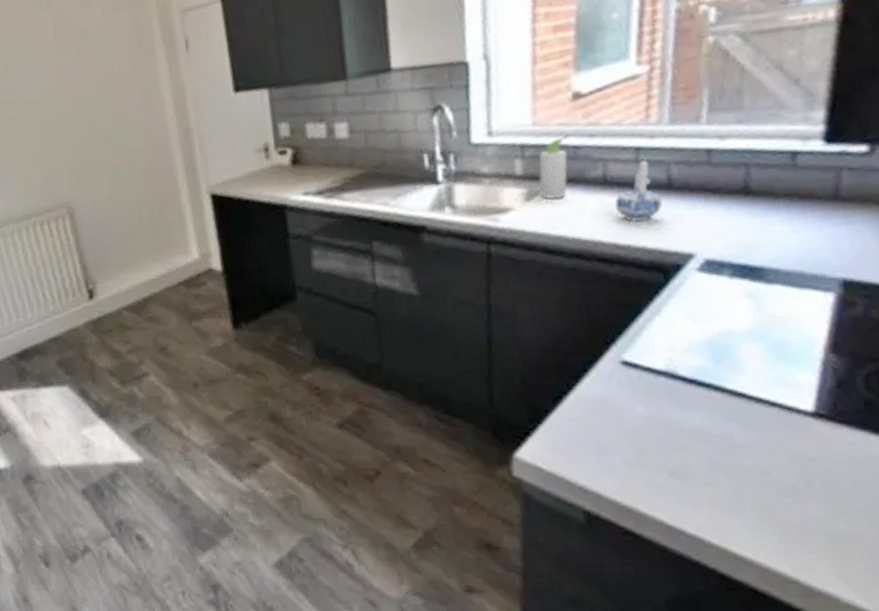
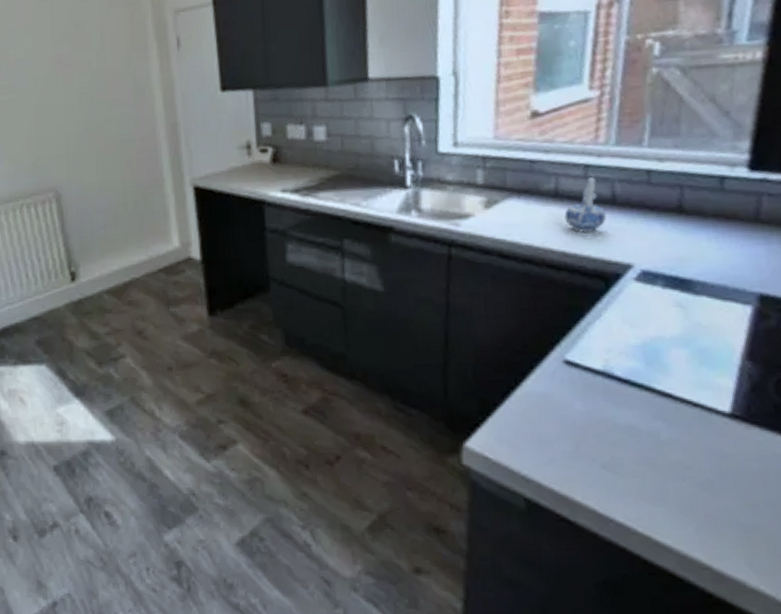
bottle: present [538,134,569,199] -> none [497,149,527,208]

